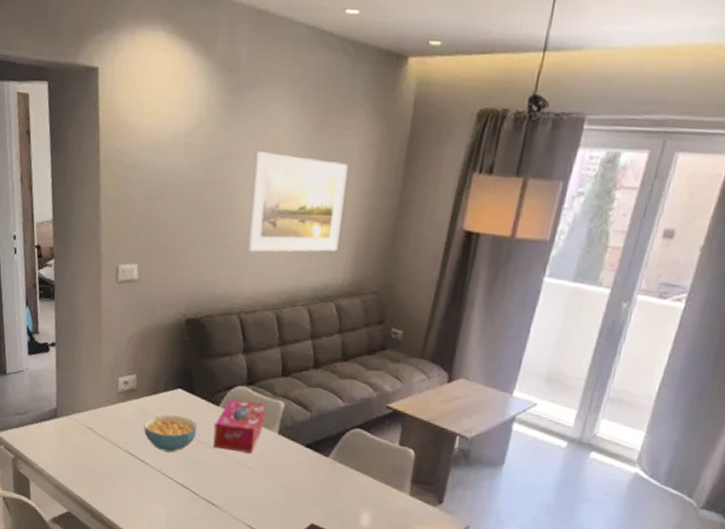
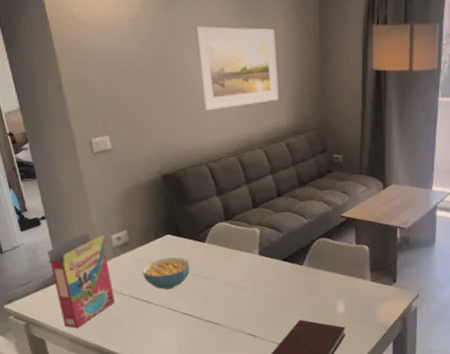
cereal box: none [48,369,114,474] -> present [47,232,115,328]
tissue box: present [212,399,266,454] -> none [204,233,246,278]

